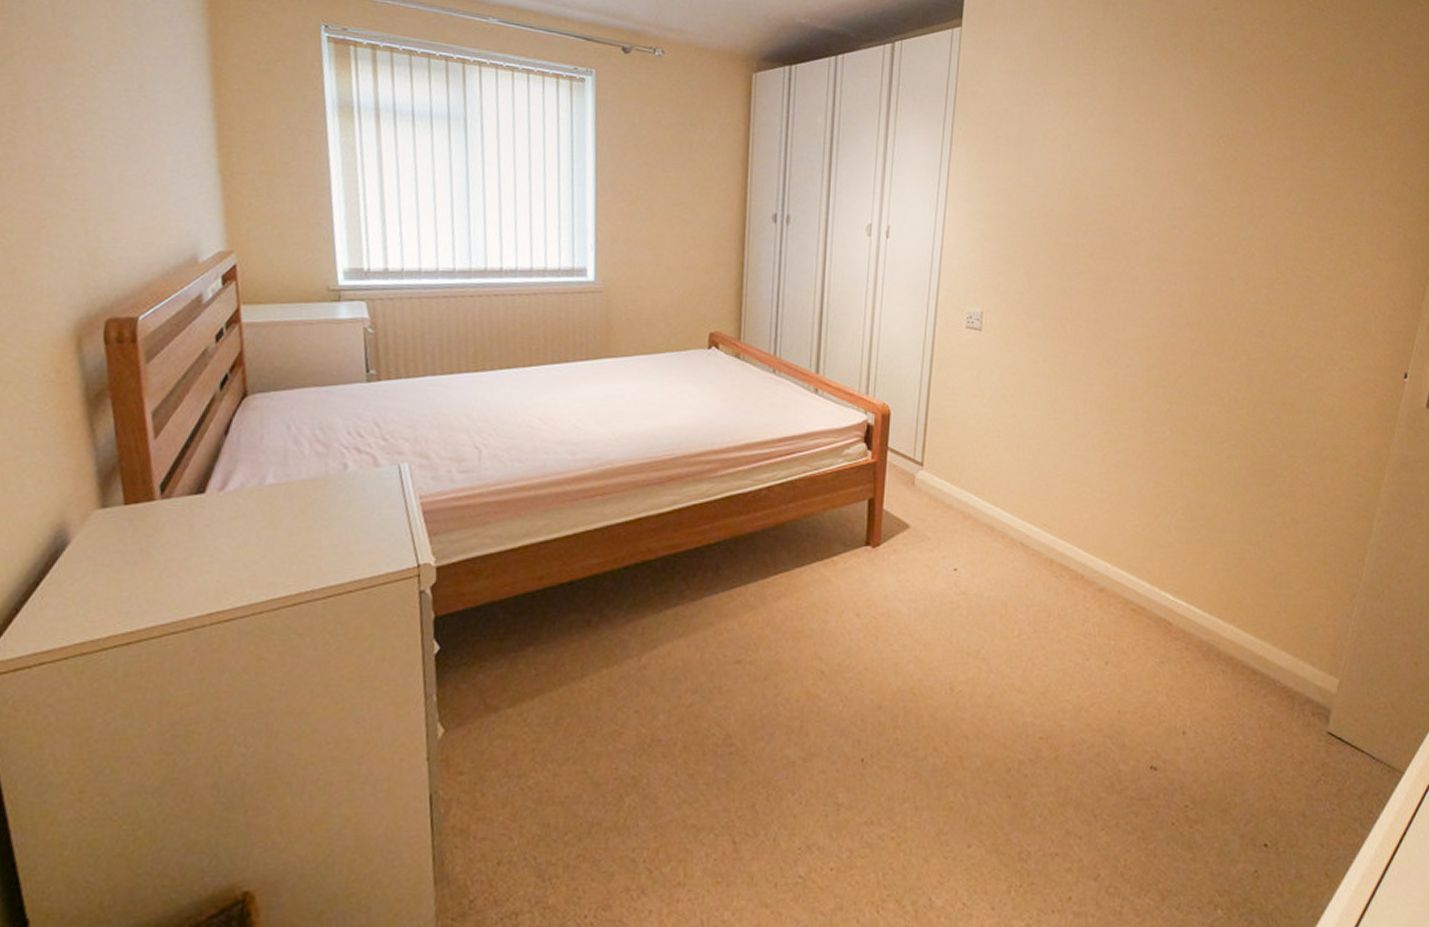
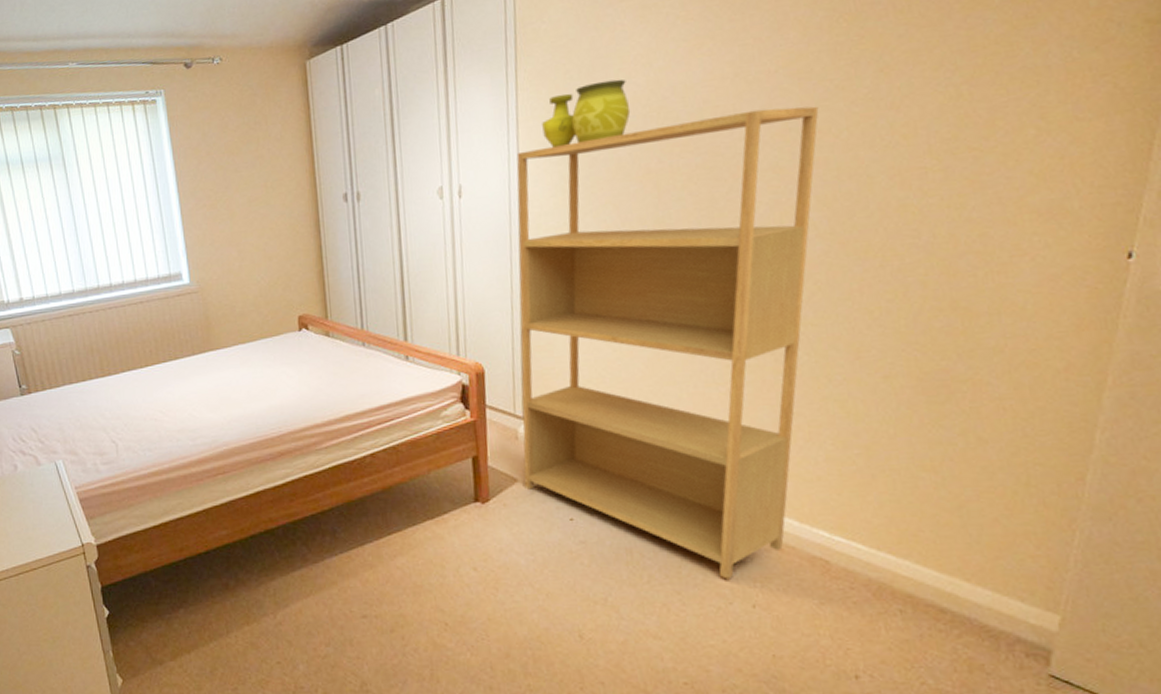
bookshelf: none [915,203,1198,636] -> present [516,106,819,580]
decorative vase: none [970,152,1048,206] -> present [542,79,631,148]

